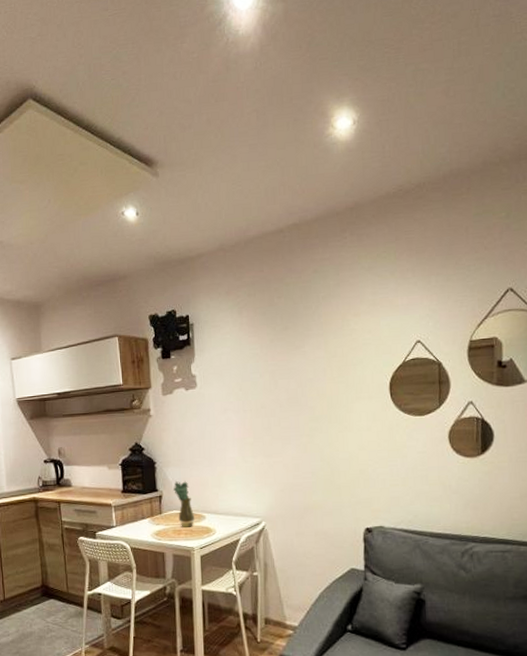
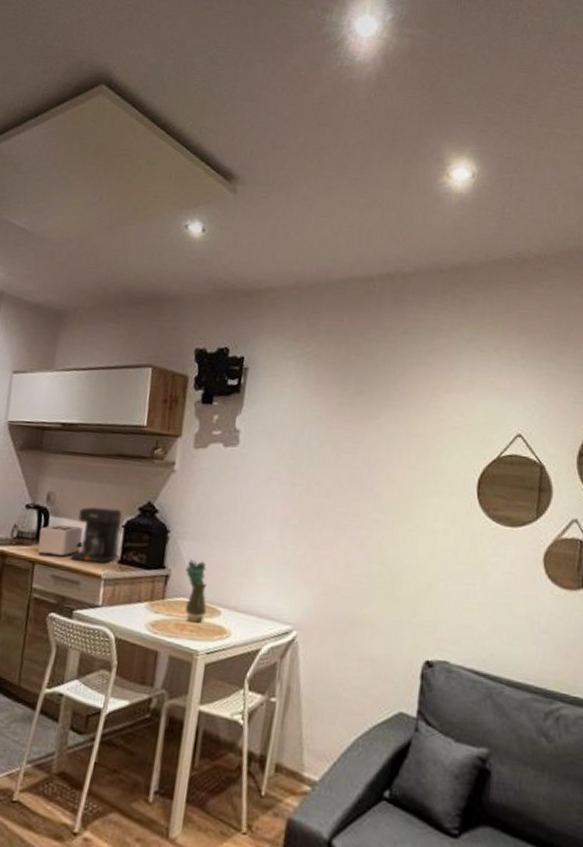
toaster: none [58,471,93,497] -> present [37,524,83,558]
coffee maker: none [85,452,121,497] -> present [70,506,122,564]

